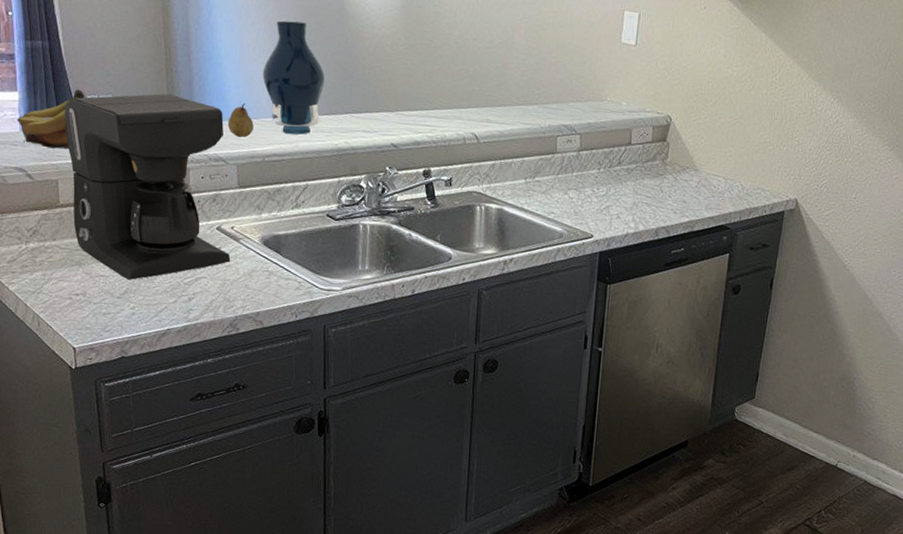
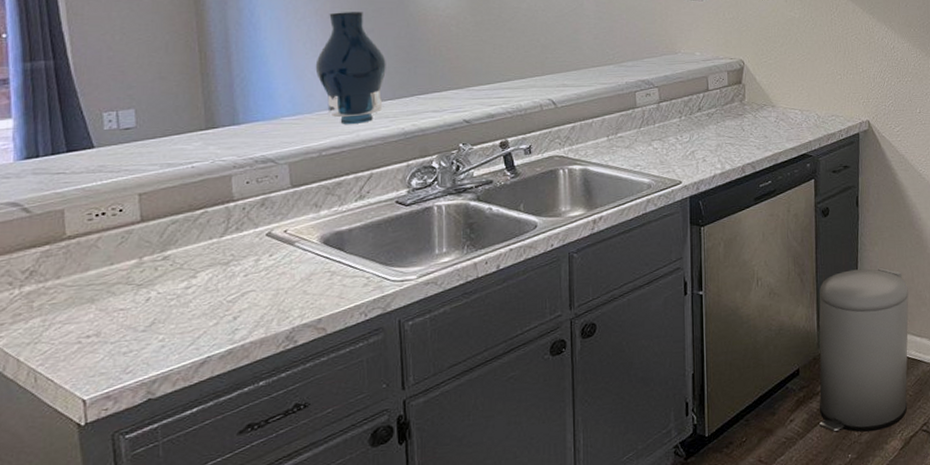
fruit: present [17,89,85,150] -> none [10,107,100,176]
coffee maker: present [64,94,231,280] -> none [73,100,285,308]
fruit: present [227,103,254,138] -> none [276,99,307,136]
pedal bin: none [700,353,813,515] -> present [818,267,909,433]

